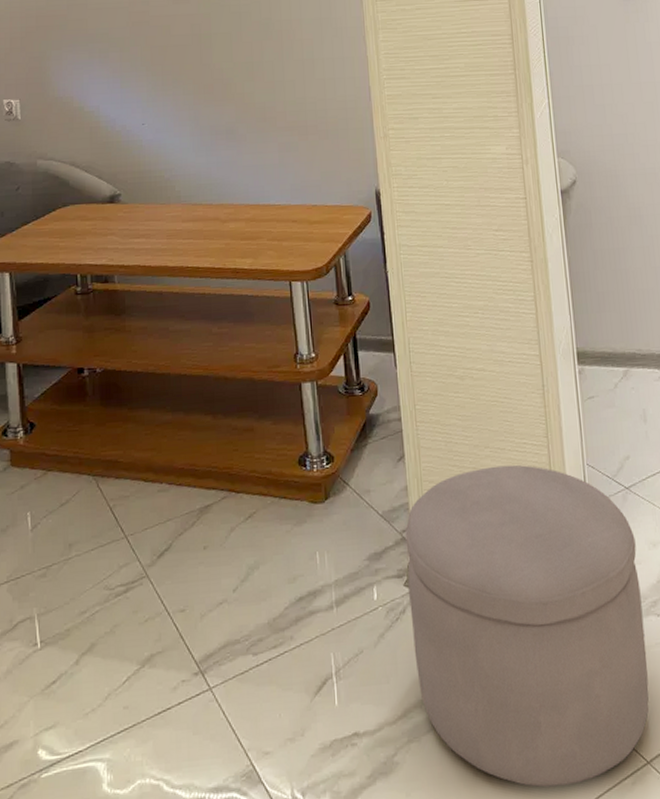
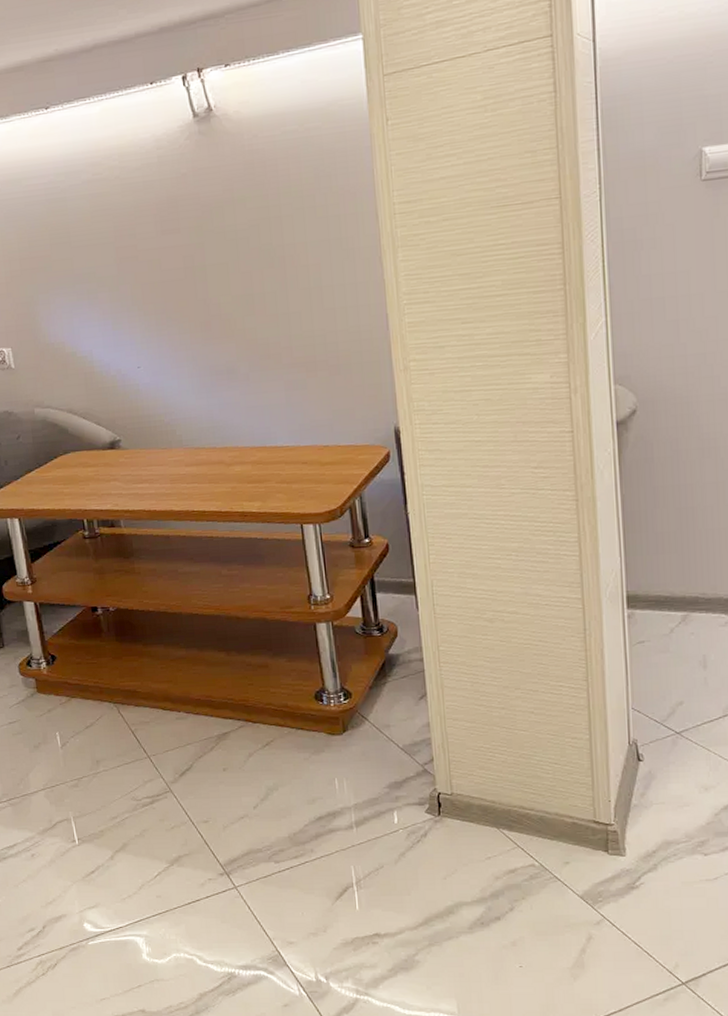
ottoman: present [405,464,649,788] -> none [427,706,690,994]

